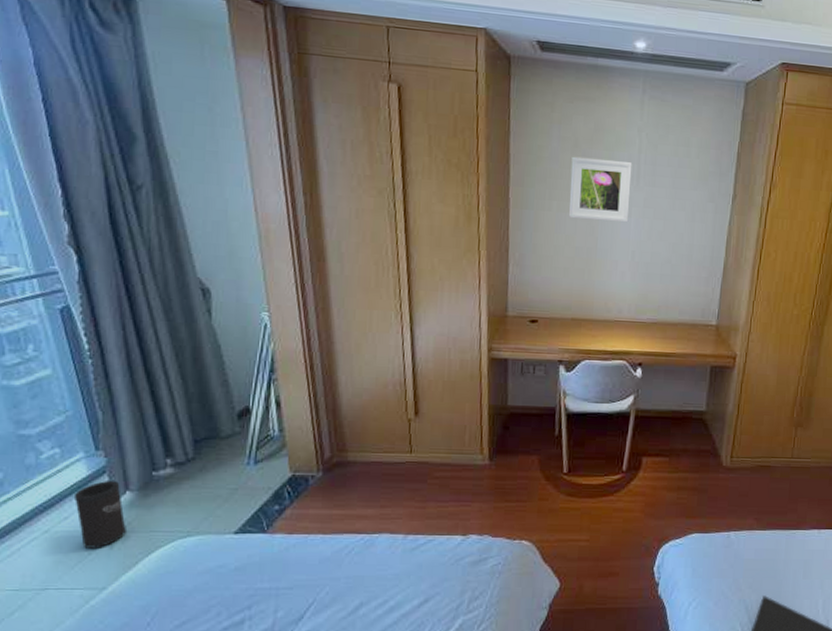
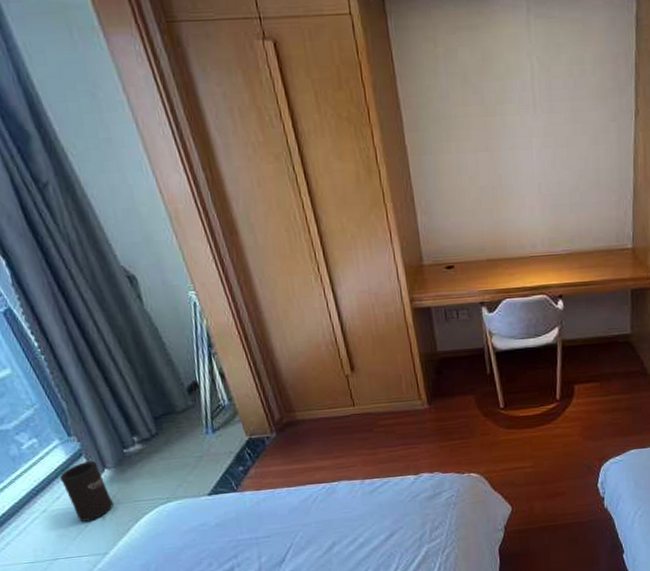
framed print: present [568,156,633,223] -> none [463,90,530,158]

